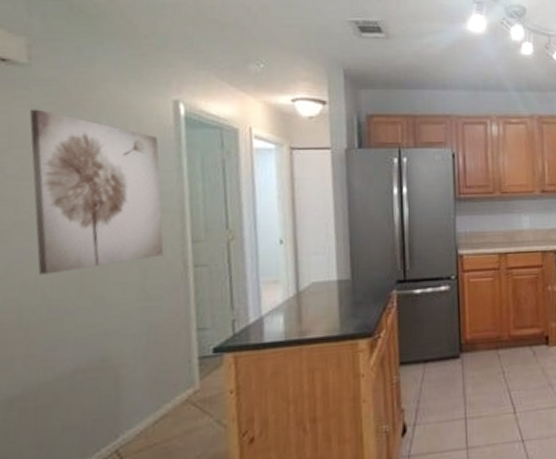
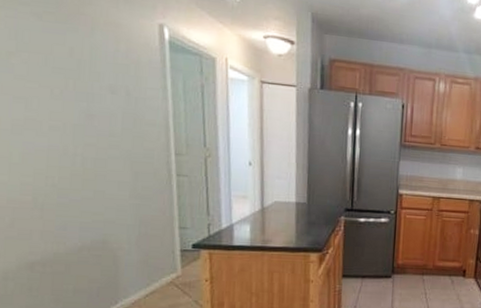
wall art: present [29,109,164,275] -> none [33,16,152,167]

